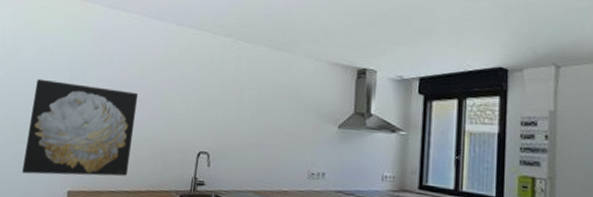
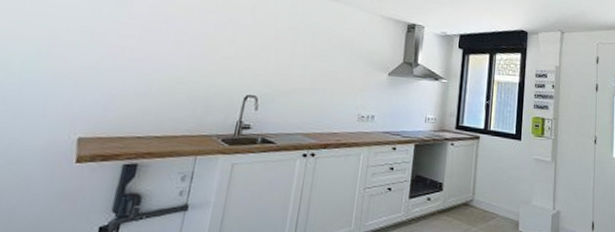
wall art: present [22,78,139,177] -> none [13,10,179,121]

